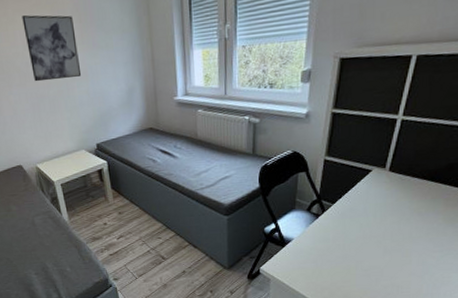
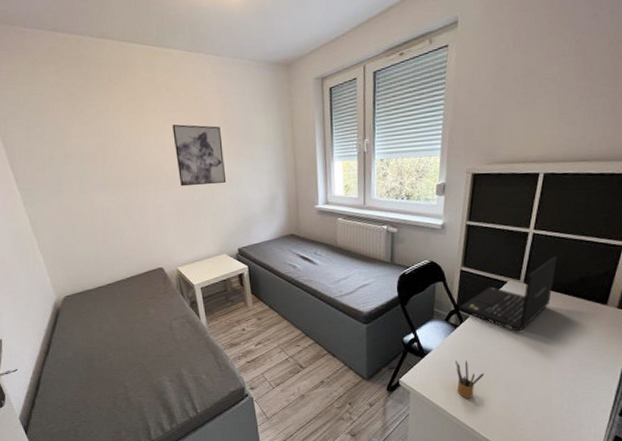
pencil box: none [316,248,345,285] -> present [455,360,485,399]
laptop: none [322,143,426,220] -> present [460,256,557,332]

